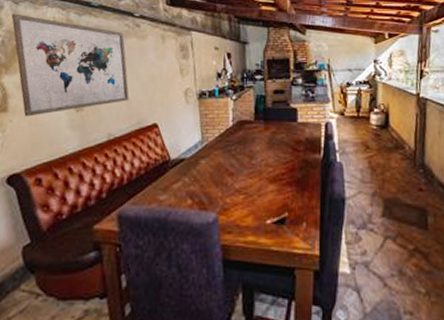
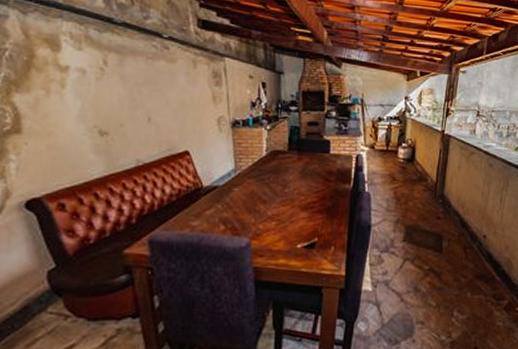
wall art: present [11,13,129,117] -> none [19,24,159,139]

